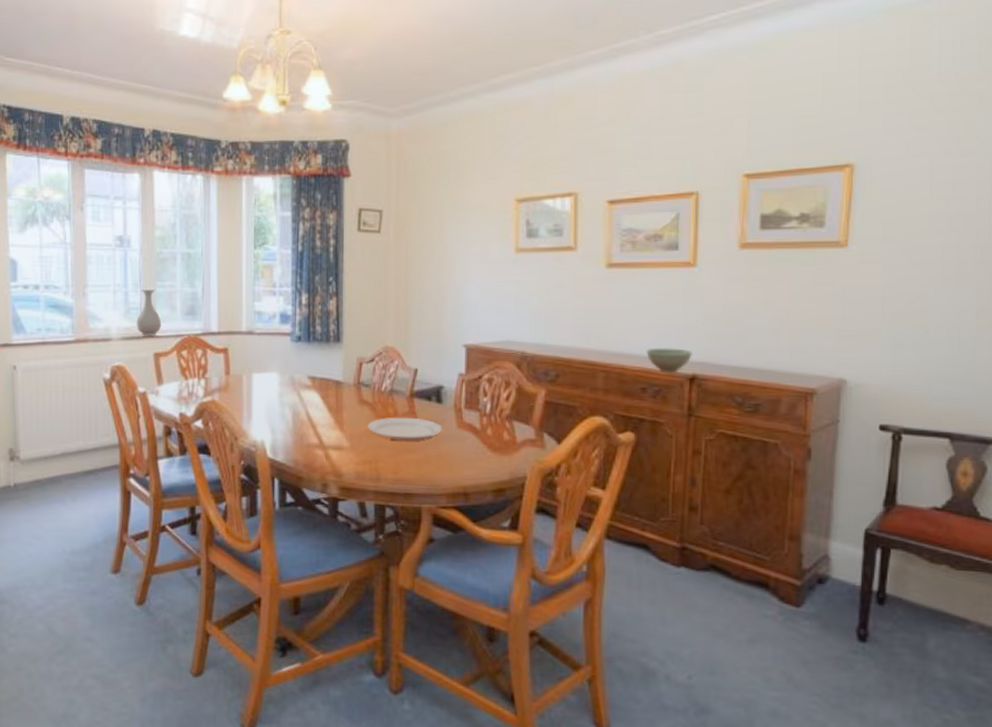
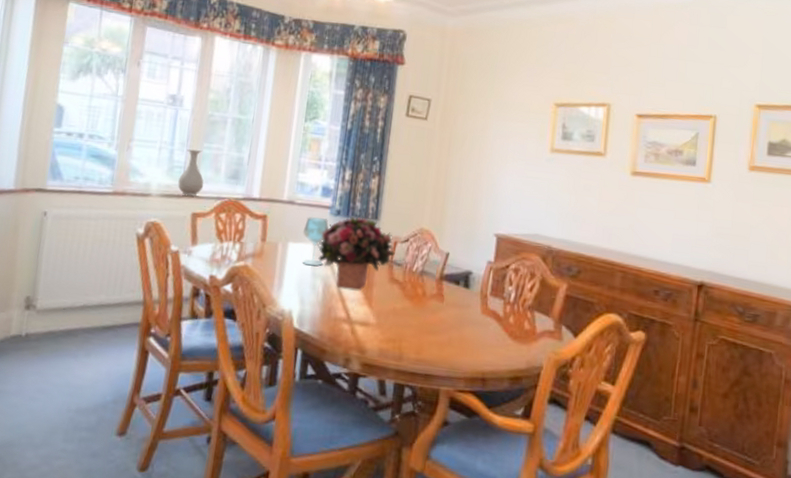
wine glass: none [265,346,291,395] -> present [302,217,329,267]
bouquet: none [279,339,361,416] -> present [315,216,395,291]
plate: present [368,417,442,441] -> none [396,298,467,323]
bowl: present [646,347,692,375] -> none [661,253,702,281]

